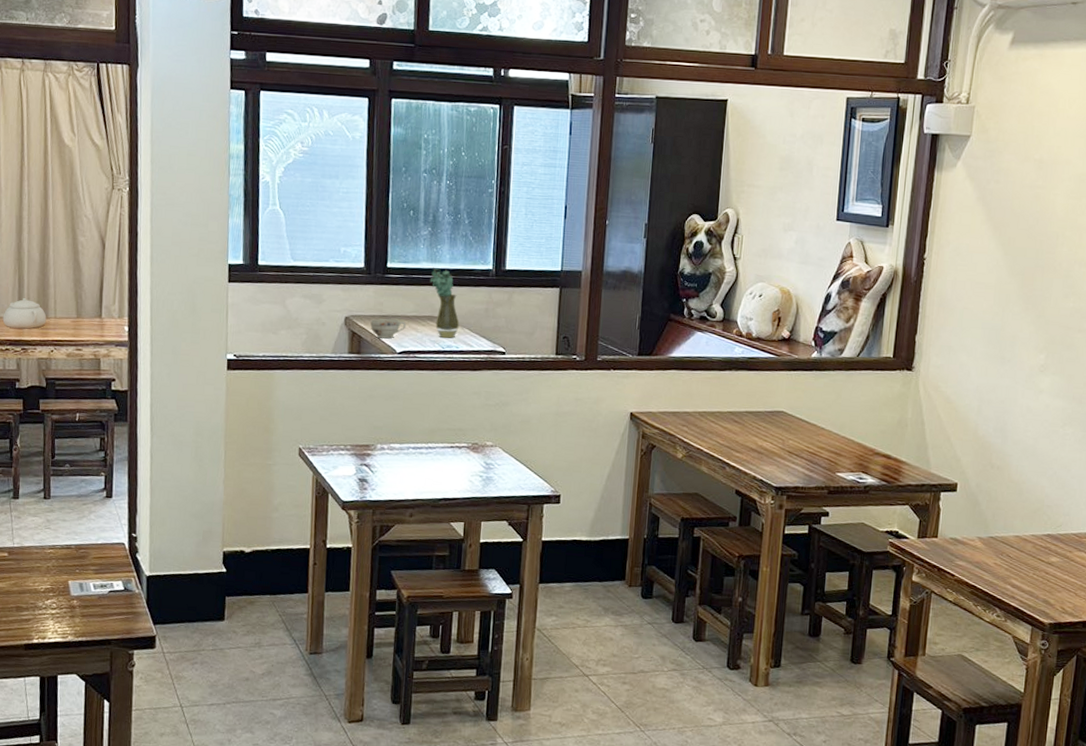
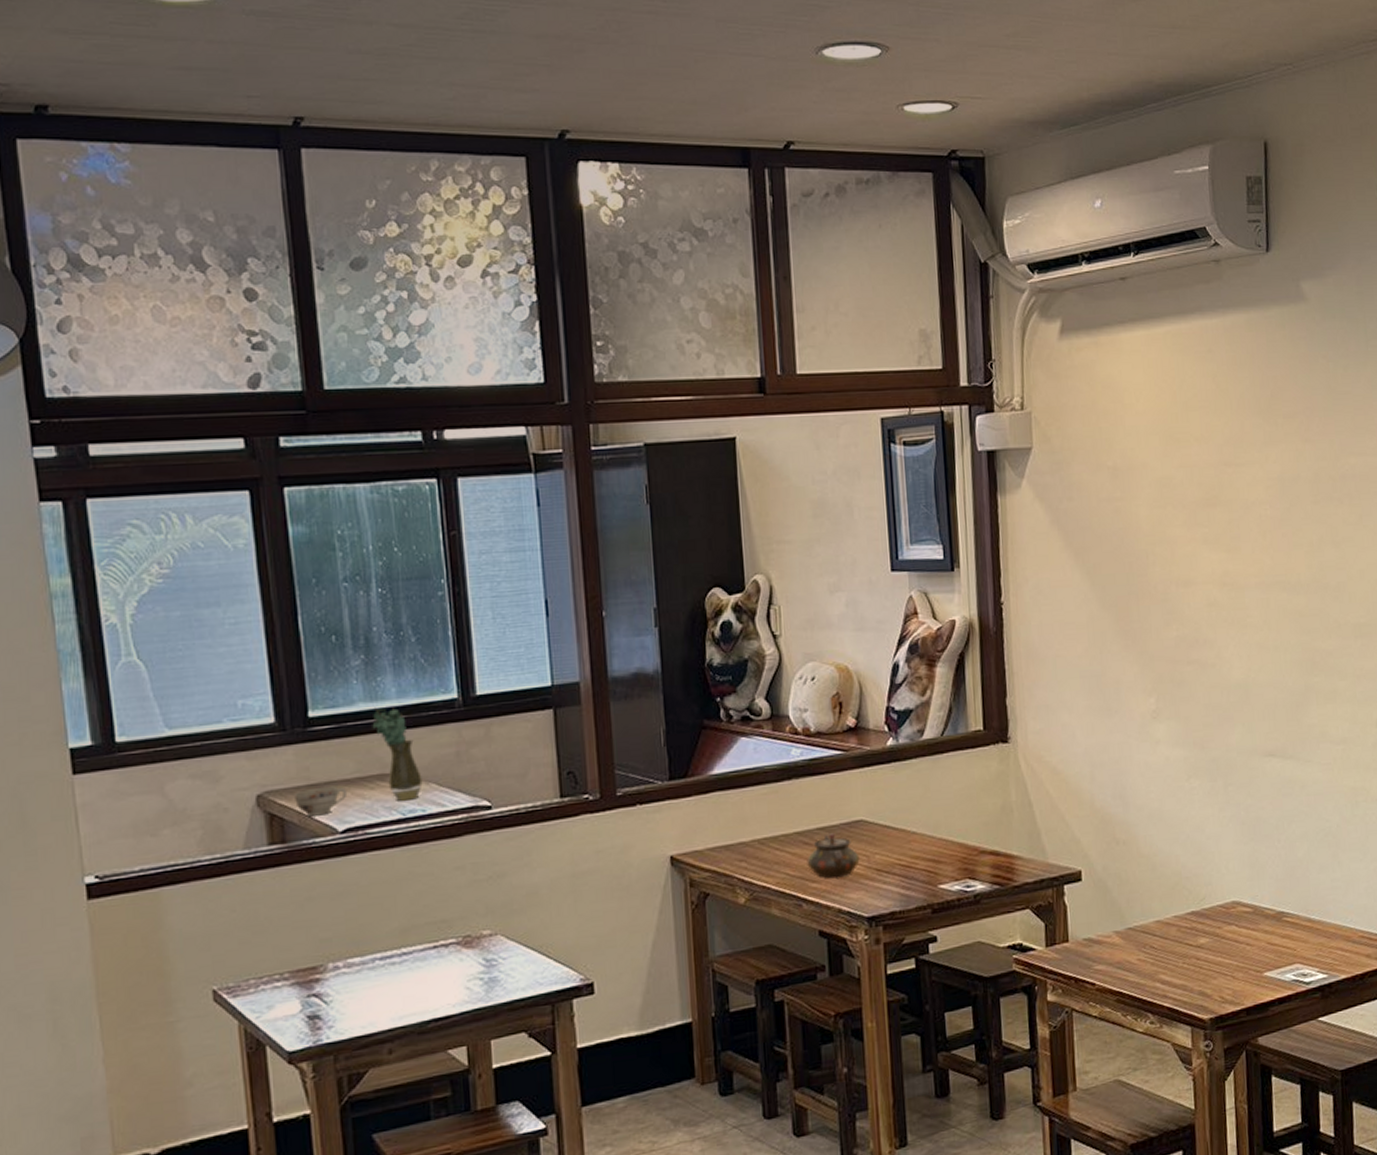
teapot: none [734,417,777,452] -> present [807,833,860,878]

